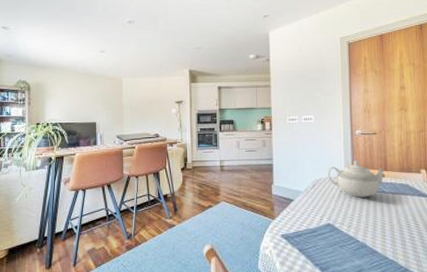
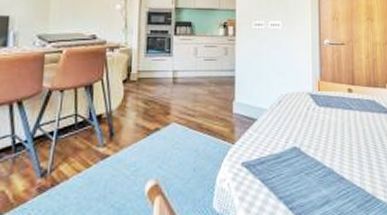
teapot: present [327,160,385,198] -> none [294,73,352,116]

